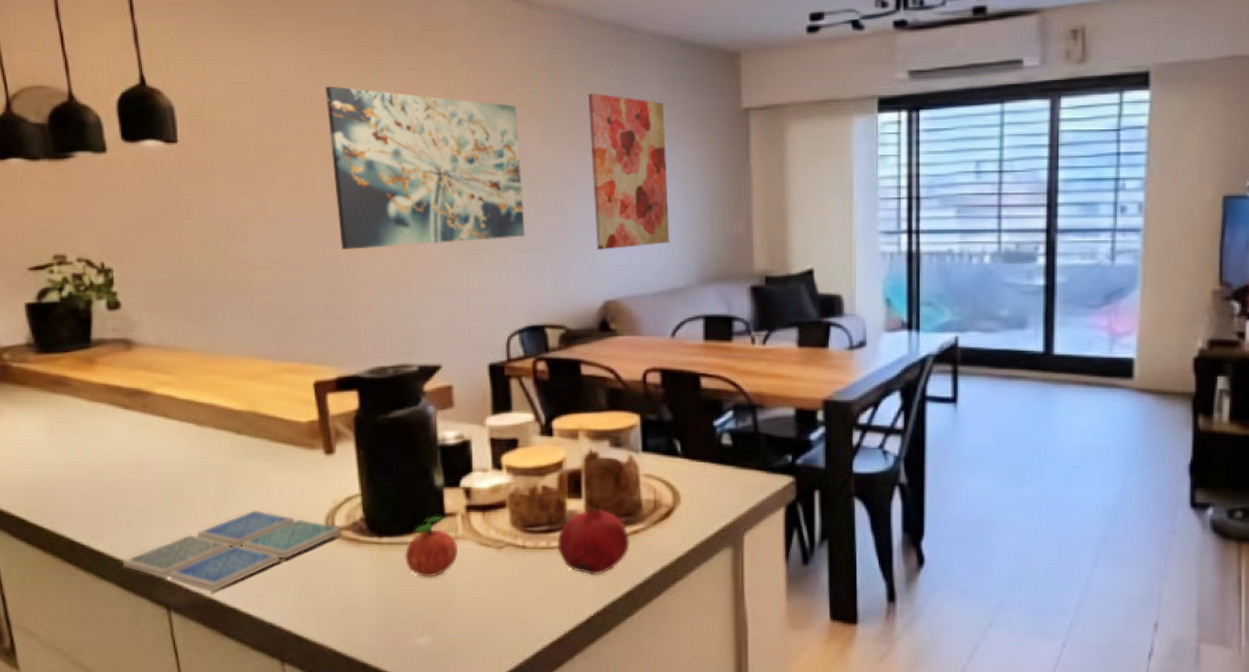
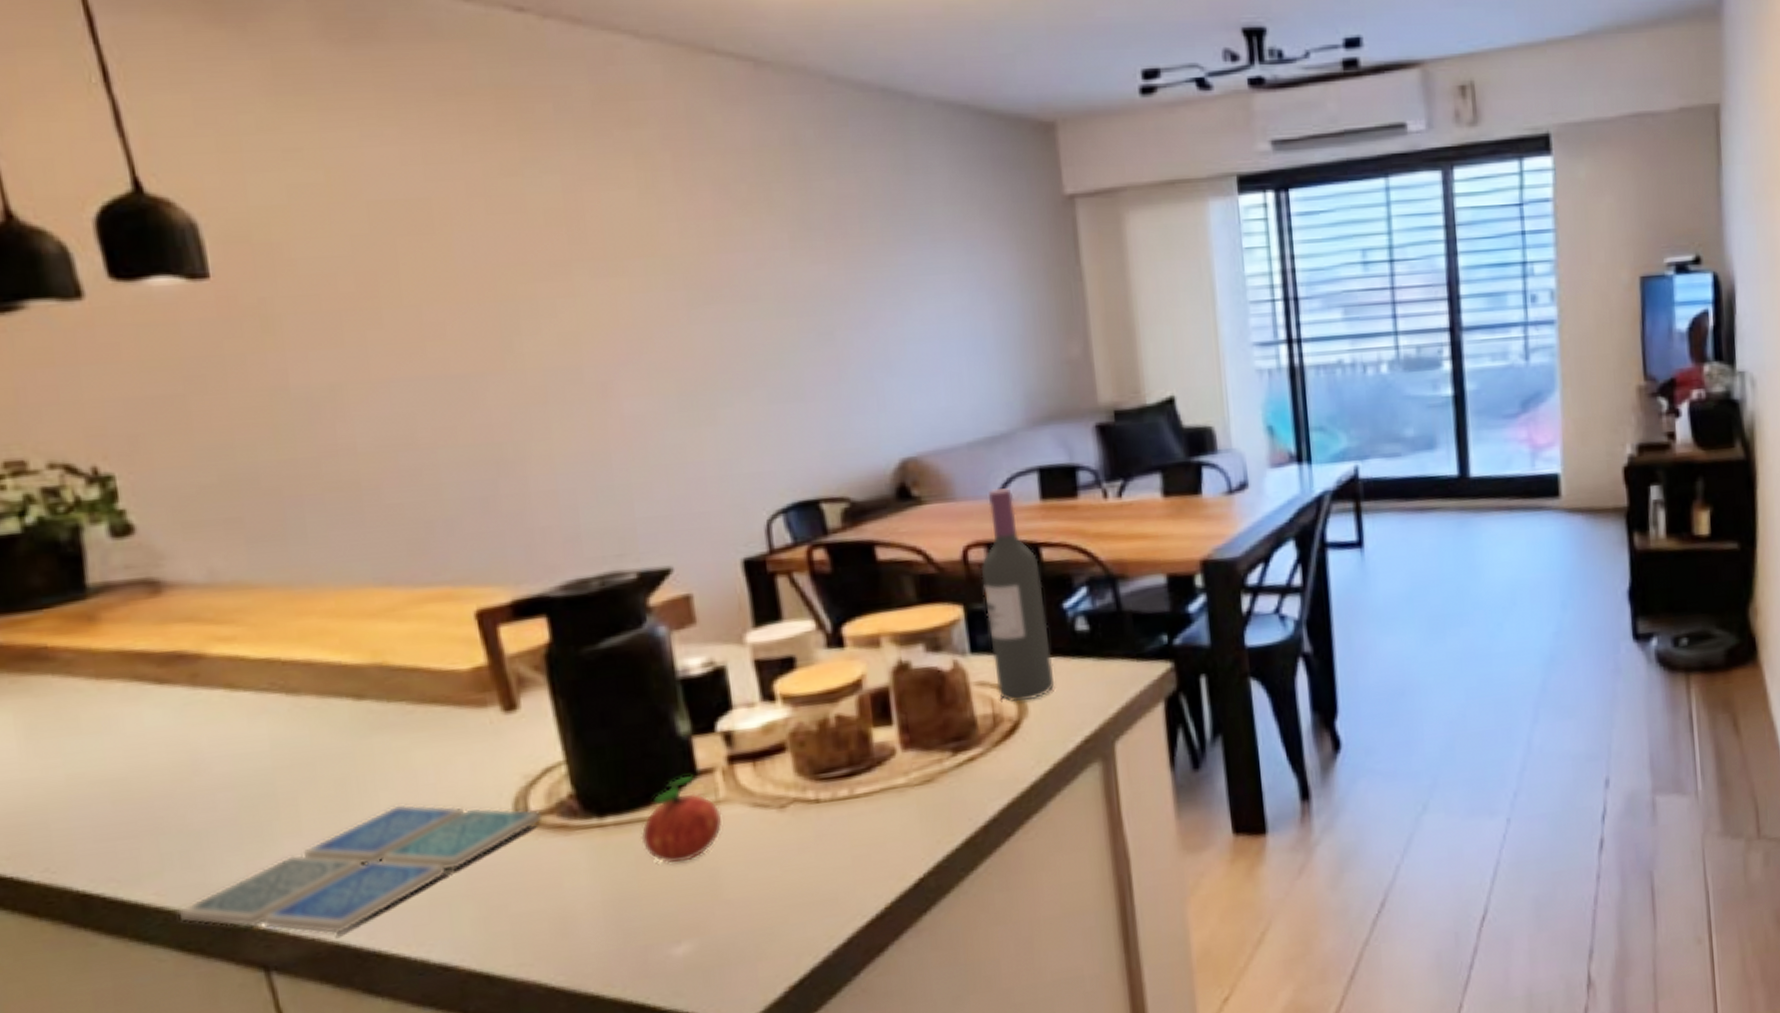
wall art: present [326,85,525,250] -> none [452,184,779,419]
fruit: present [557,503,631,576] -> none [863,728,965,826]
wall art: present [588,93,670,250] -> none [851,181,984,392]
wine bottle: none [655,328,702,493] -> present [980,488,1054,702]

